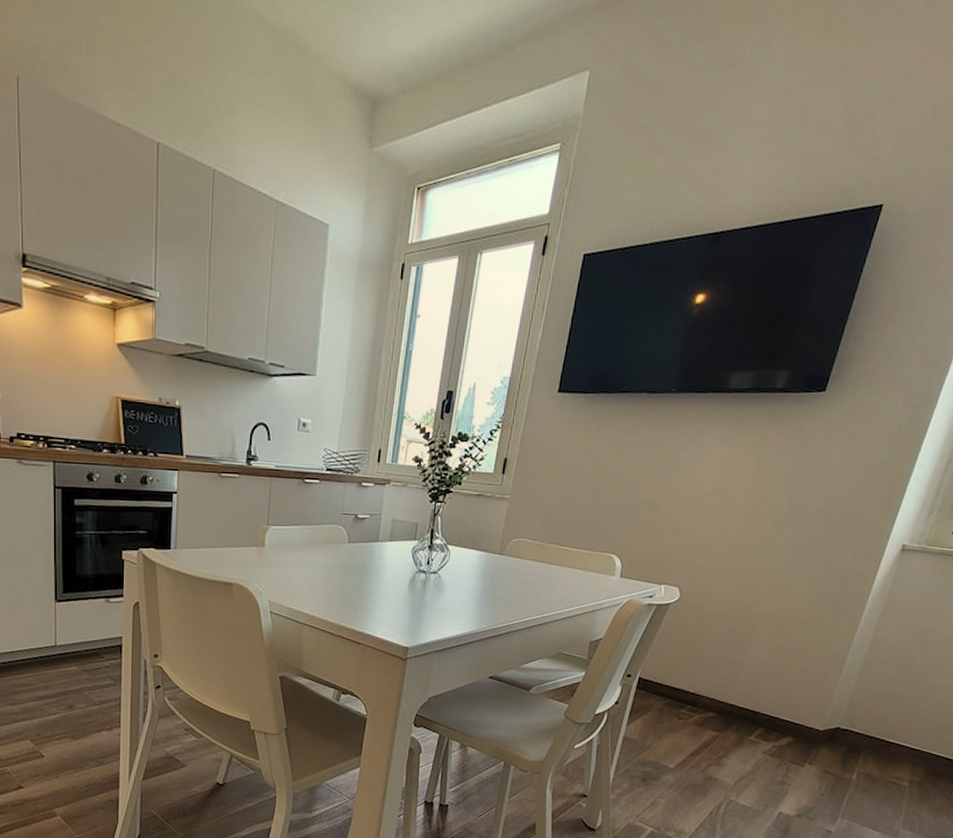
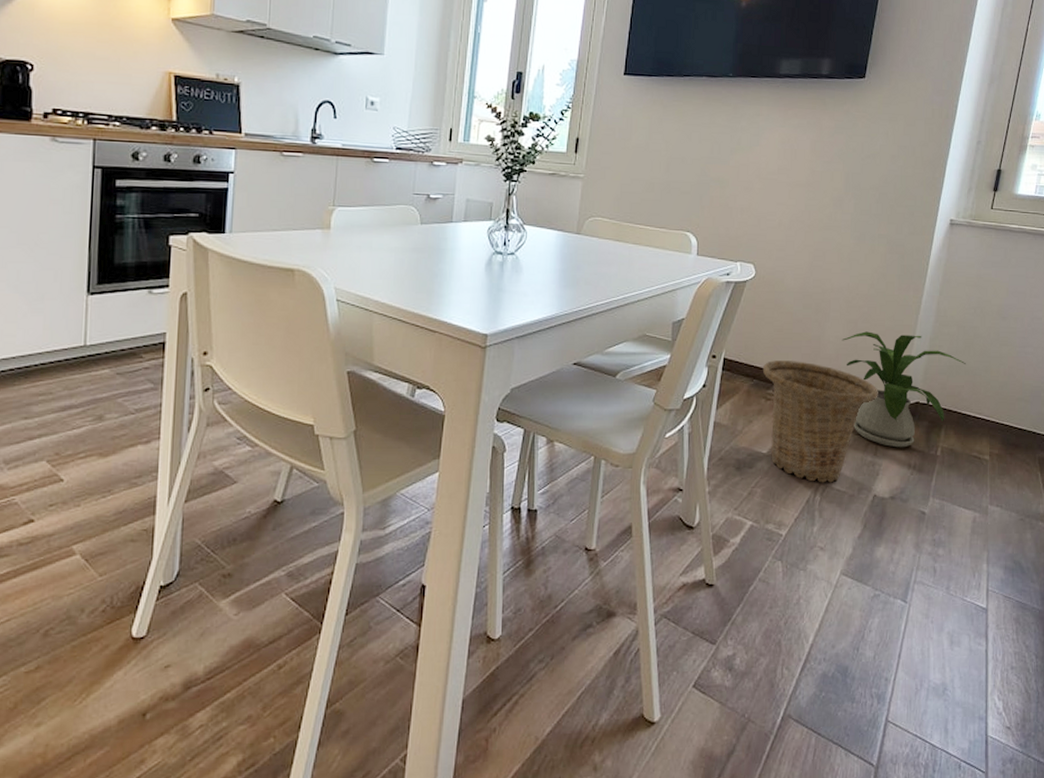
basket: none [677,682,797,799] -> present [762,360,878,483]
house plant: none [764,657,898,770] -> present [841,331,967,448]

